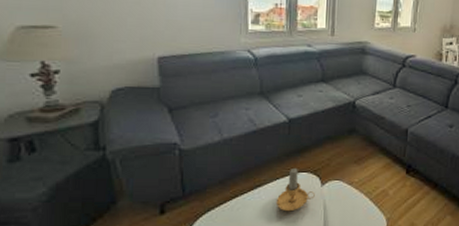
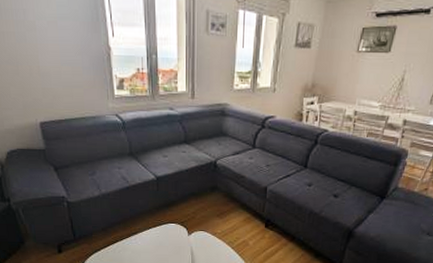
candle: present [276,169,315,212] -> none [150,220,183,255]

